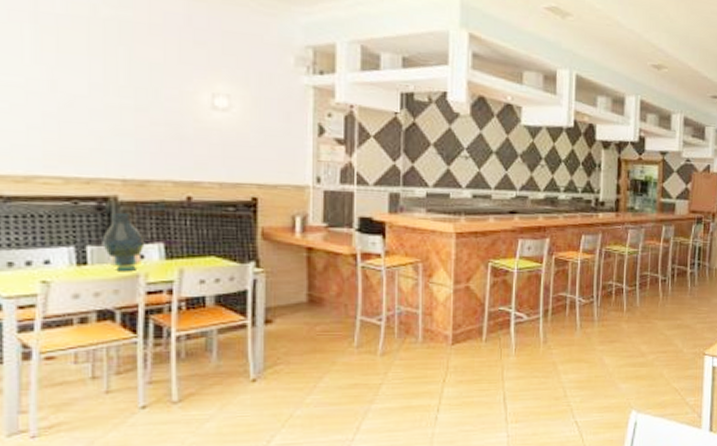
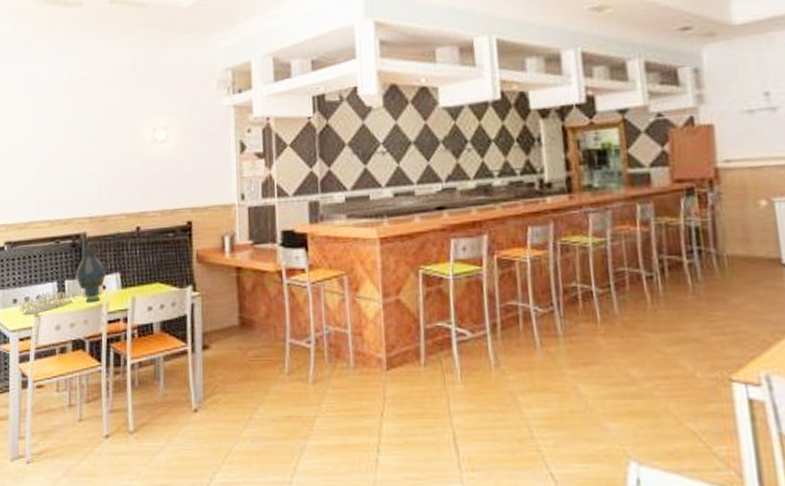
napkin holder: none [17,255,101,280] -> present [19,289,75,315]

